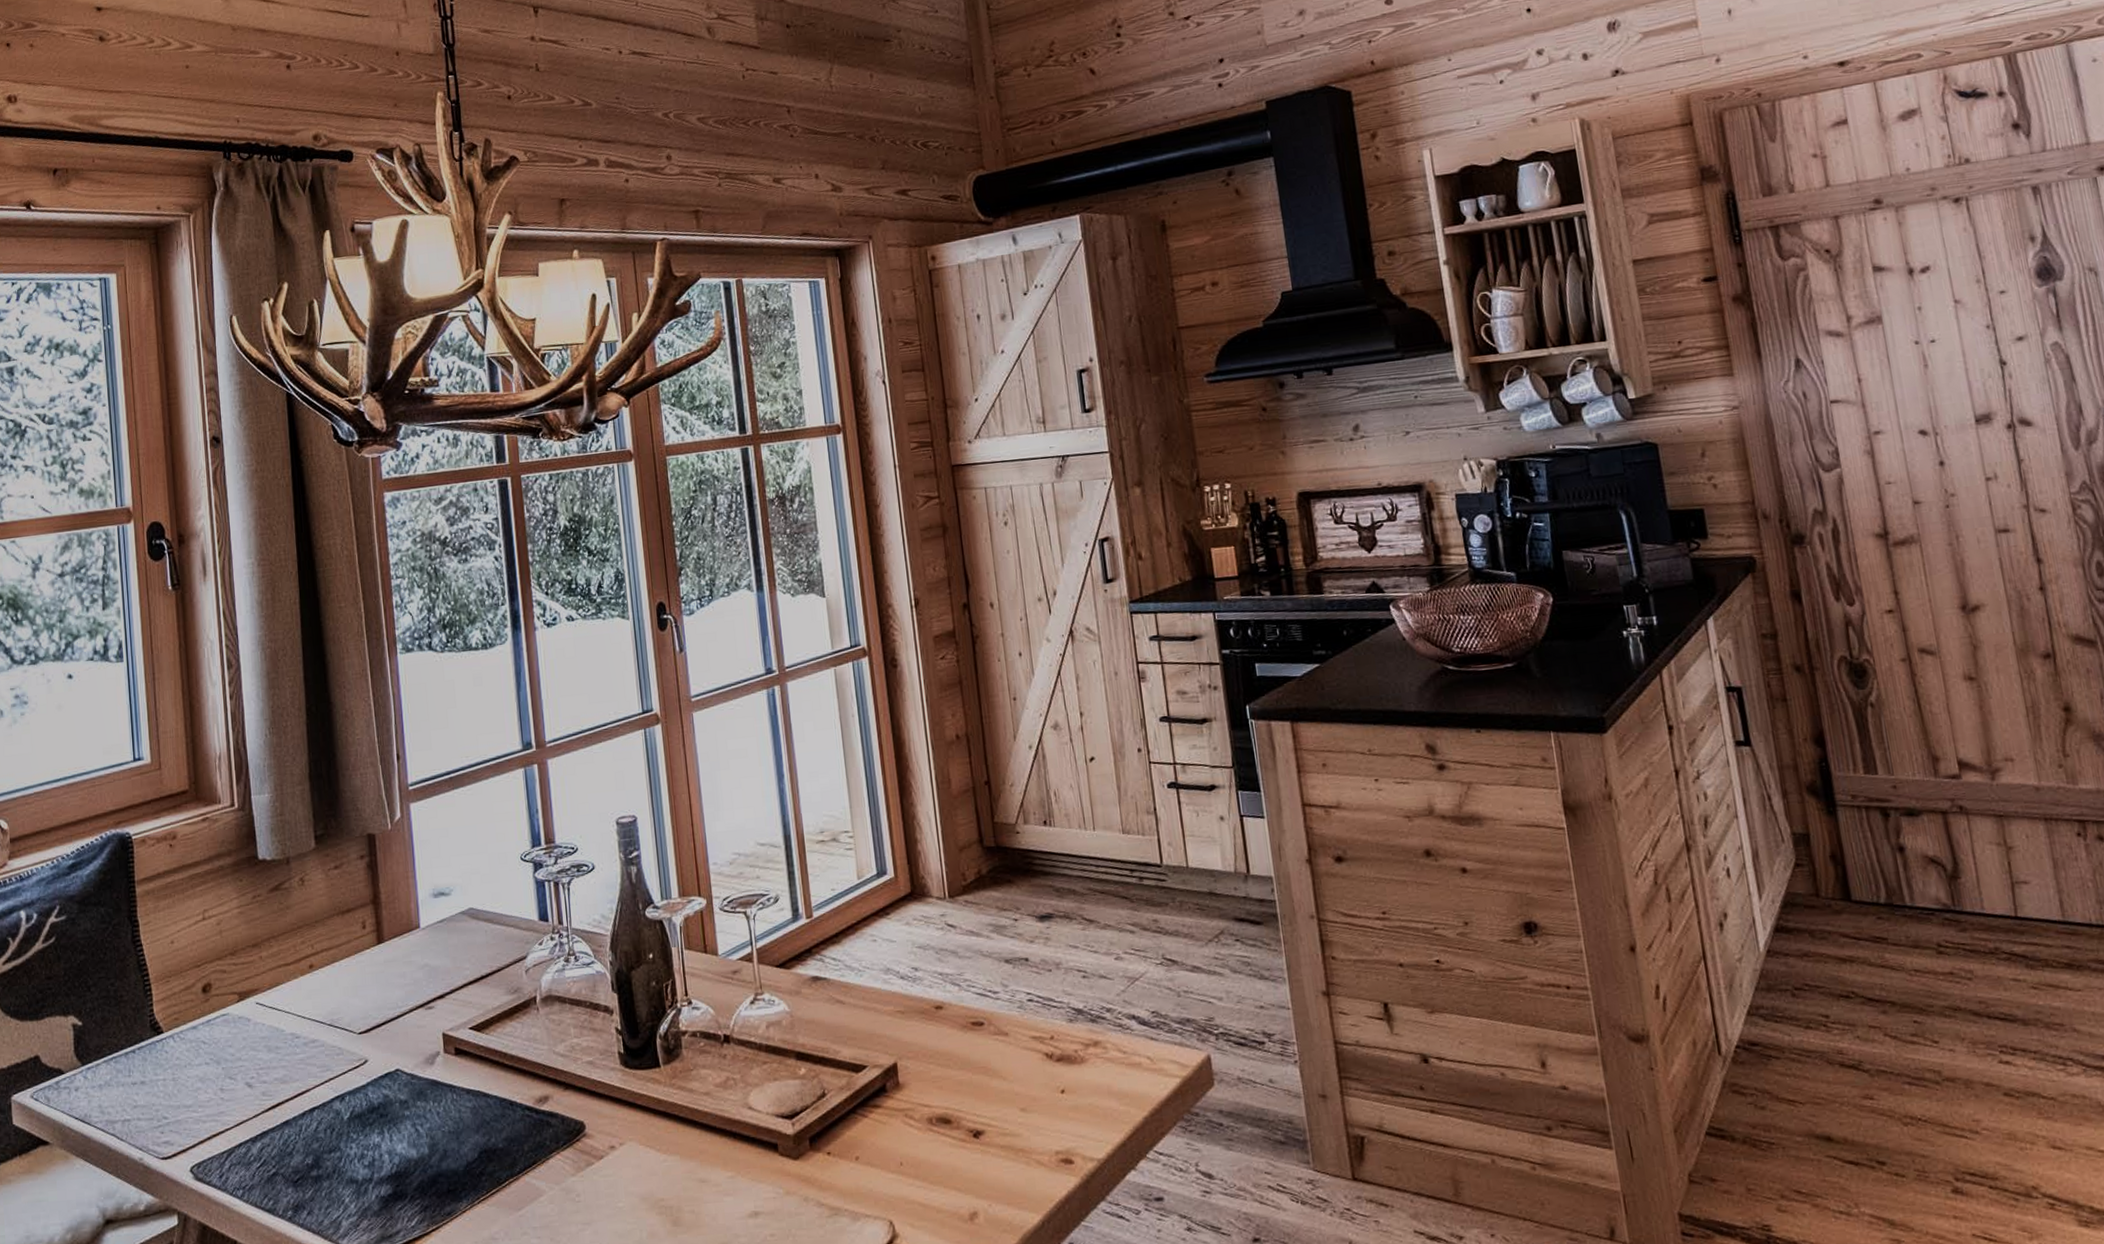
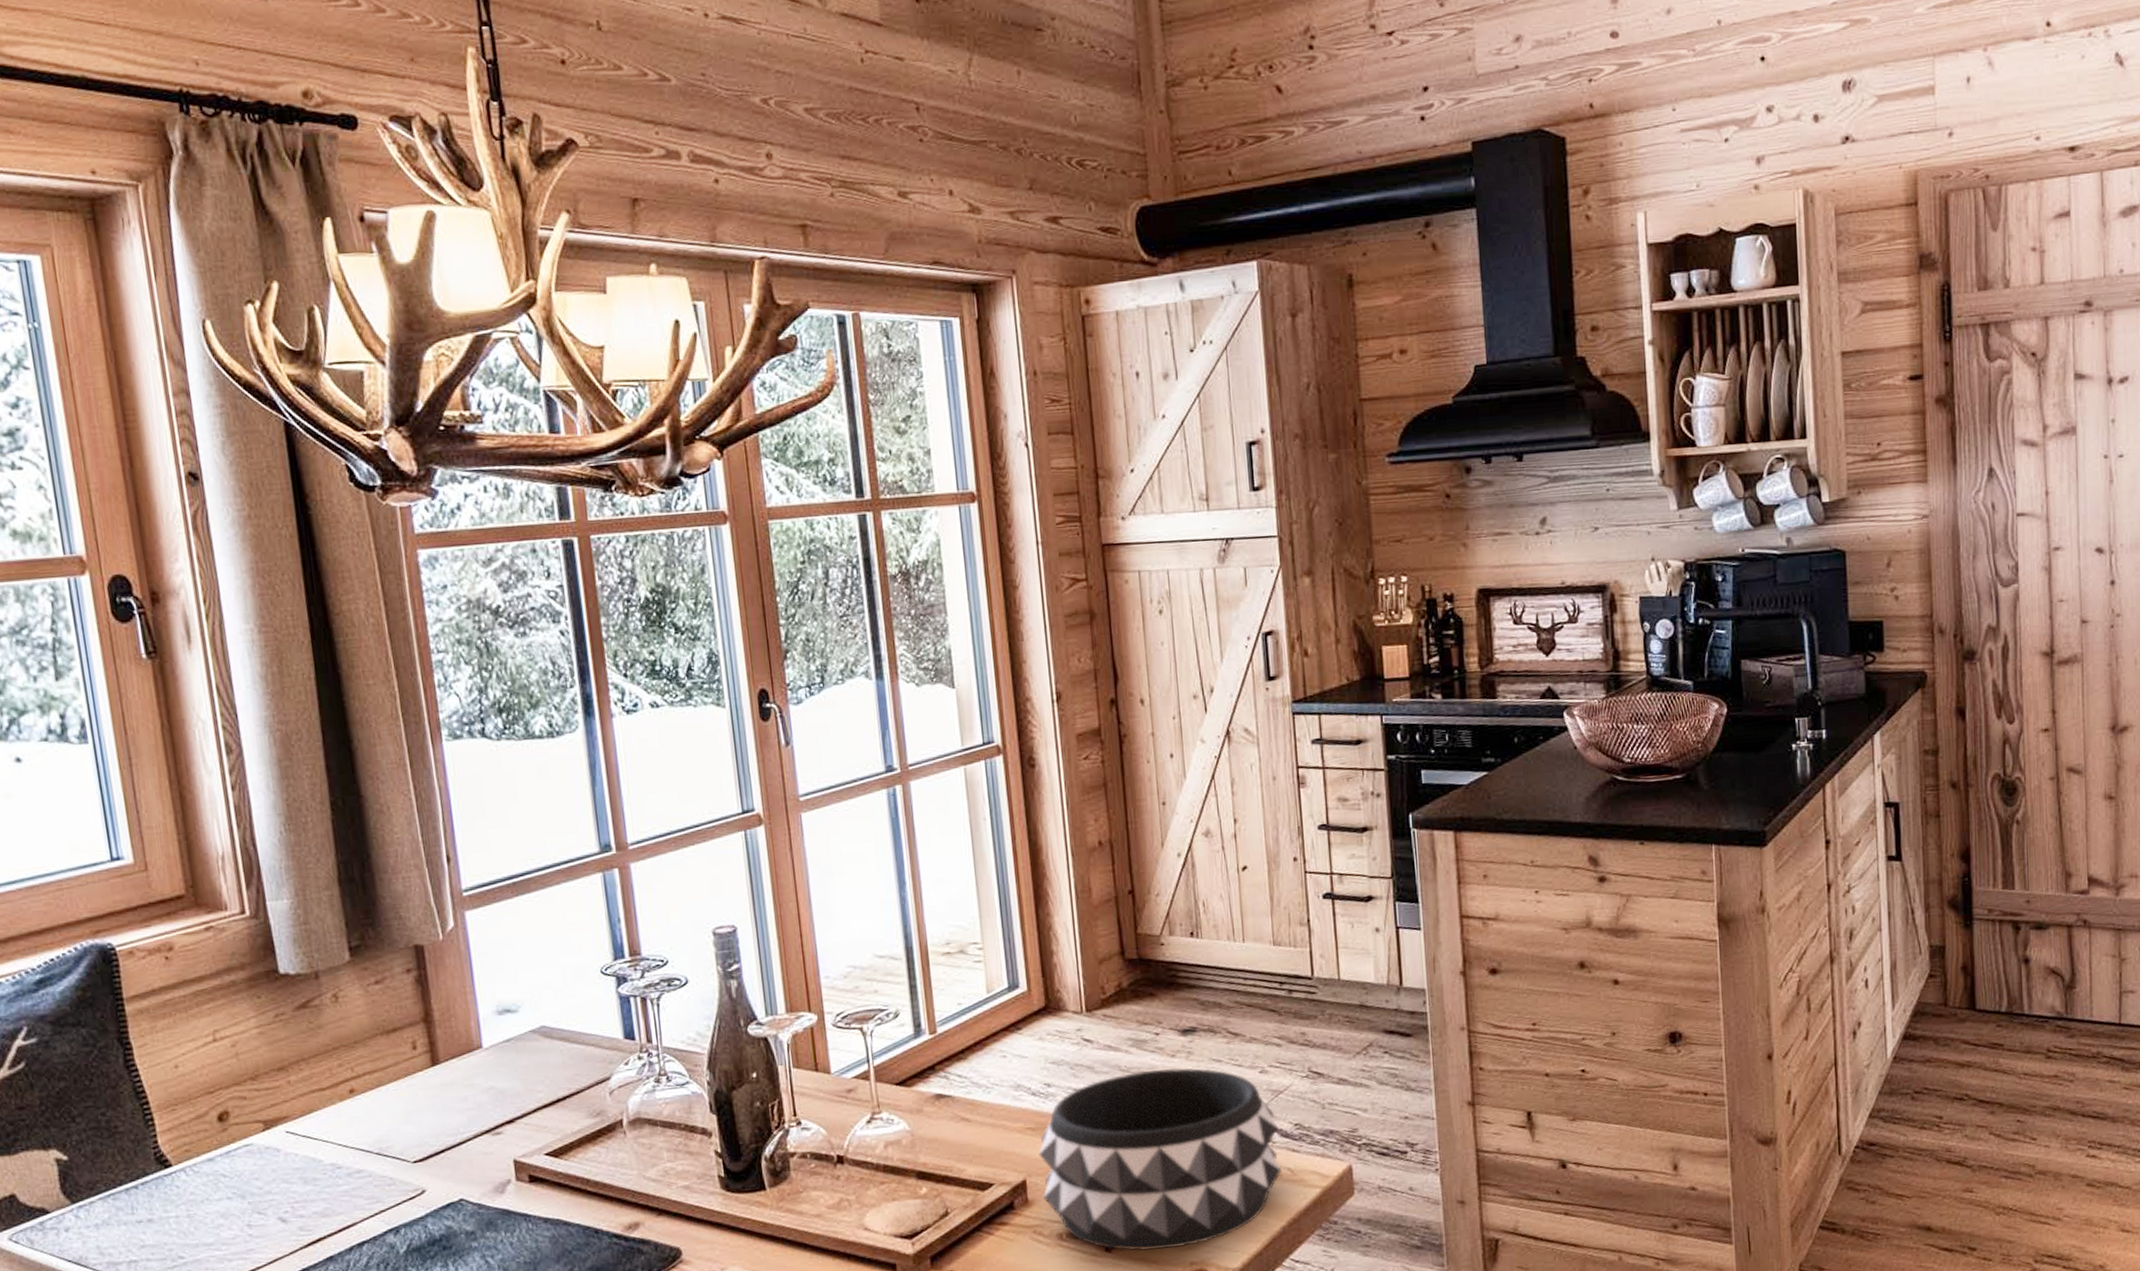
decorative bowl: none [908,954,1142,1139] -> present [1038,1068,1282,1251]

